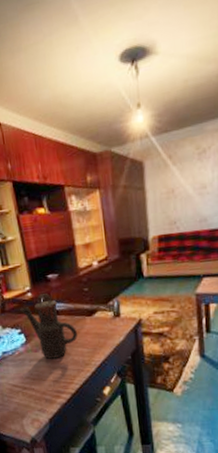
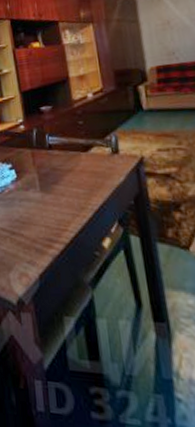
teapot: present [20,293,78,360] -> none [12,126,72,201]

